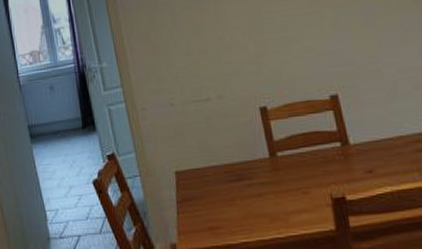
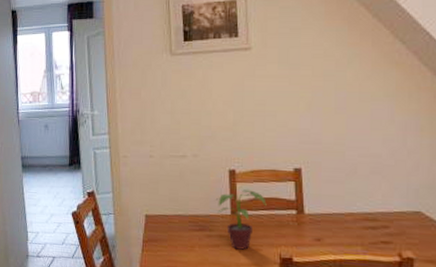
potted plant: none [251,126,307,196] -> present [216,189,267,250]

